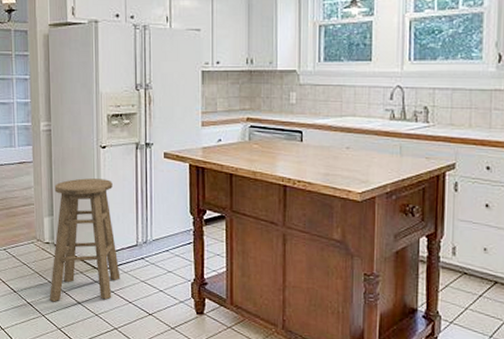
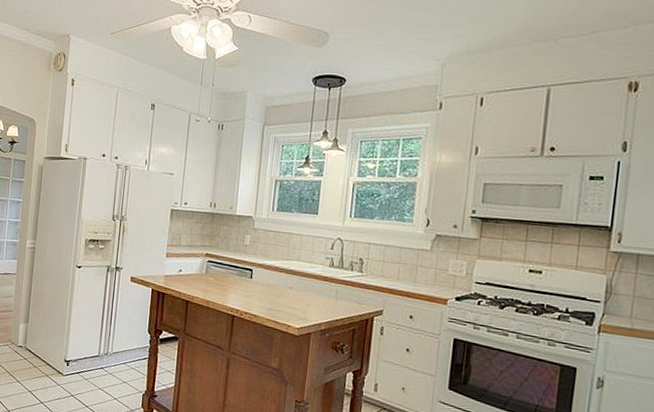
bar stool: present [49,178,121,302] -> none [16,292,83,402]

